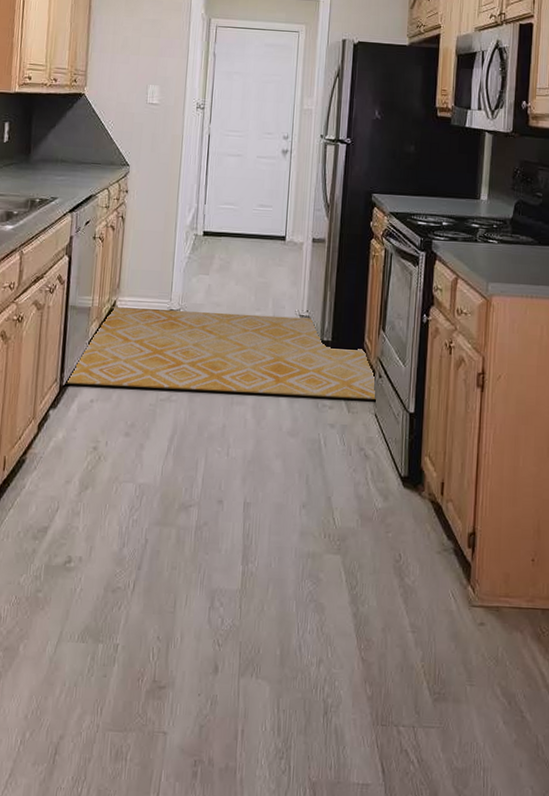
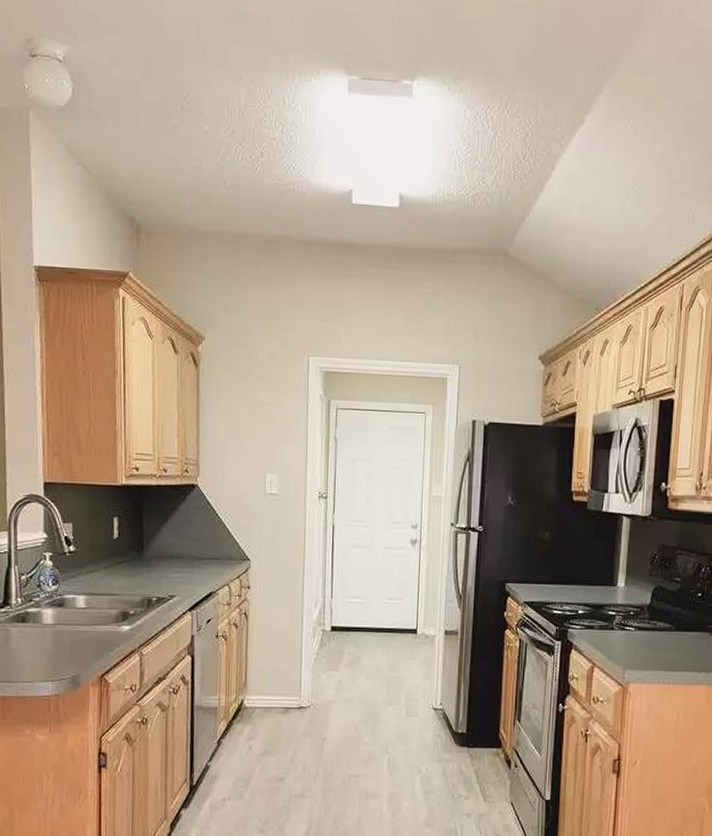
rug: present [65,307,376,400] -> none [195,706,512,789]

